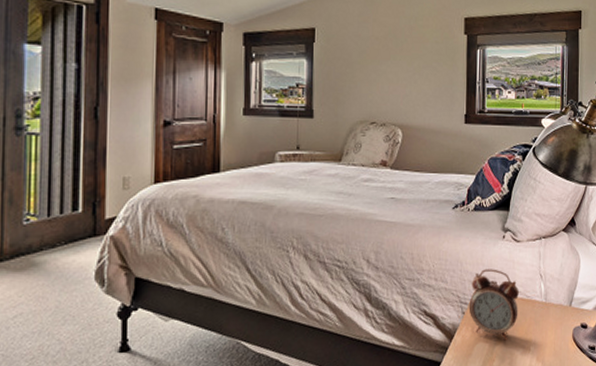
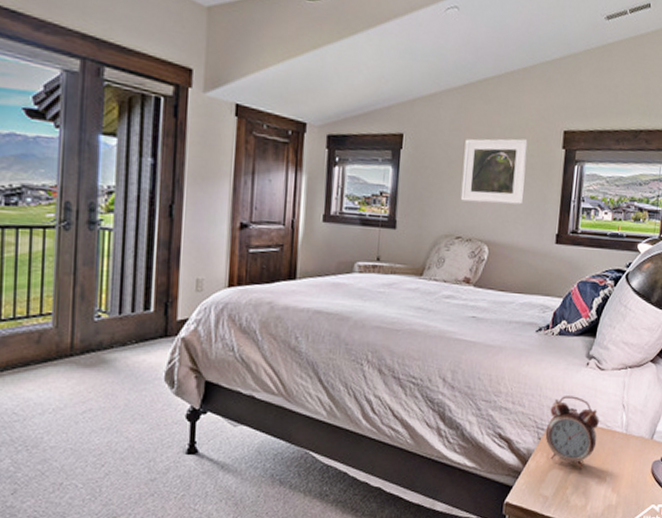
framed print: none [372,27,432,89] -> present [460,138,528,205]

